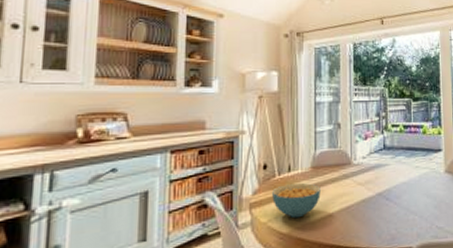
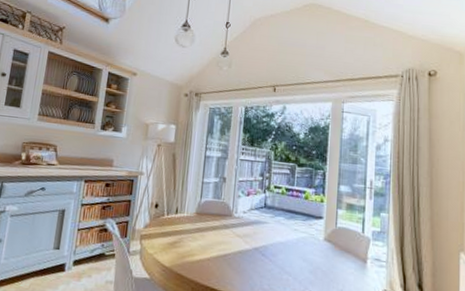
cereal bowl: present [272,183,321,219] -> none [160,224,202,256]

